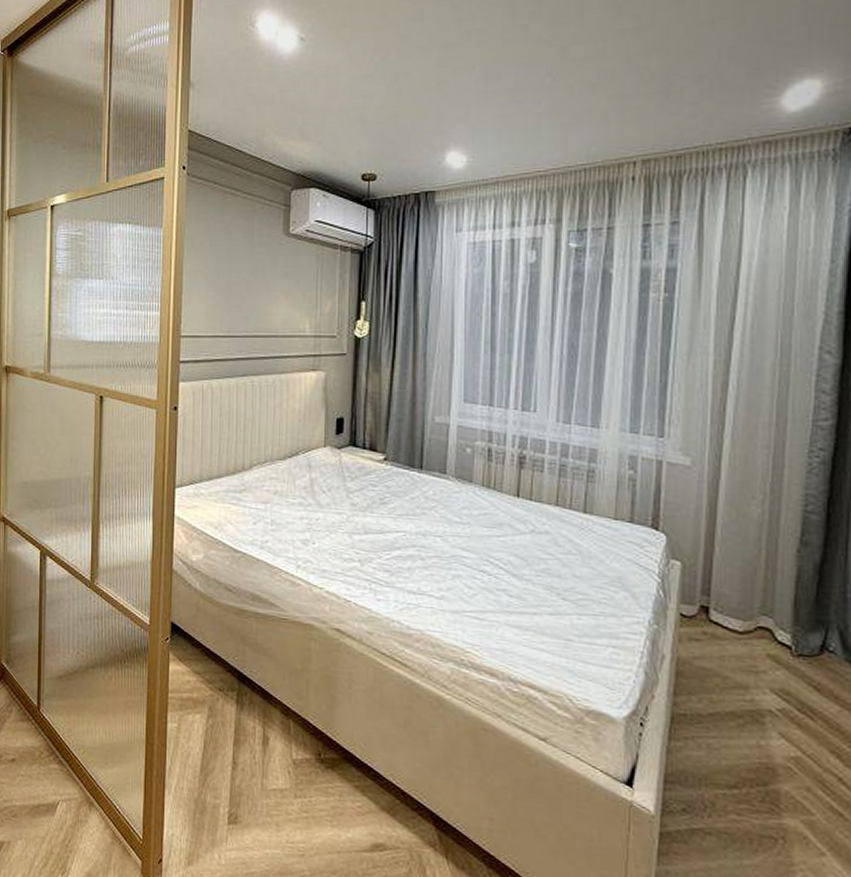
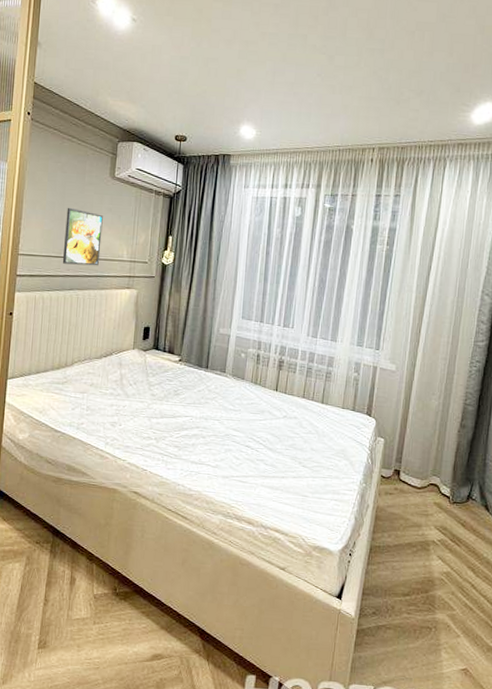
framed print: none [232,275,278,345] -> present [62,207,103,266]

